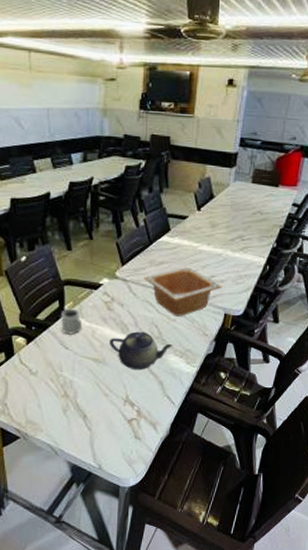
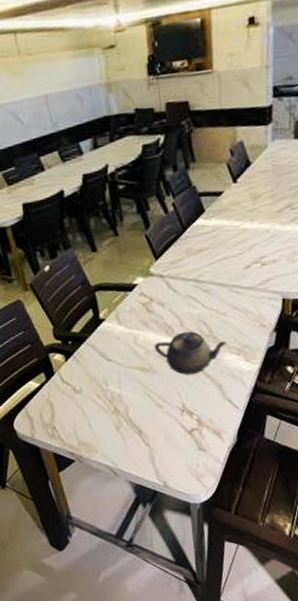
cup: present [61,308,82,335] -> none [97,315,122,345]
serving bowl: present [143,266,222,316] -> none [182,250,275,309]

